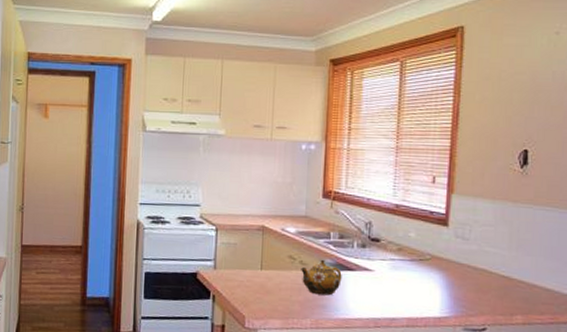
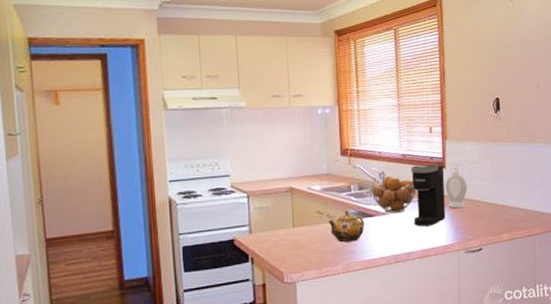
fruit basket: none [352,226,409,271] -> present [370,175,417,213]
coffee maker: none [401,219,447,292] -> present [411,164,446,227]
soap bottle: none [445,225,475,277] -> present [445,165,468,209]

